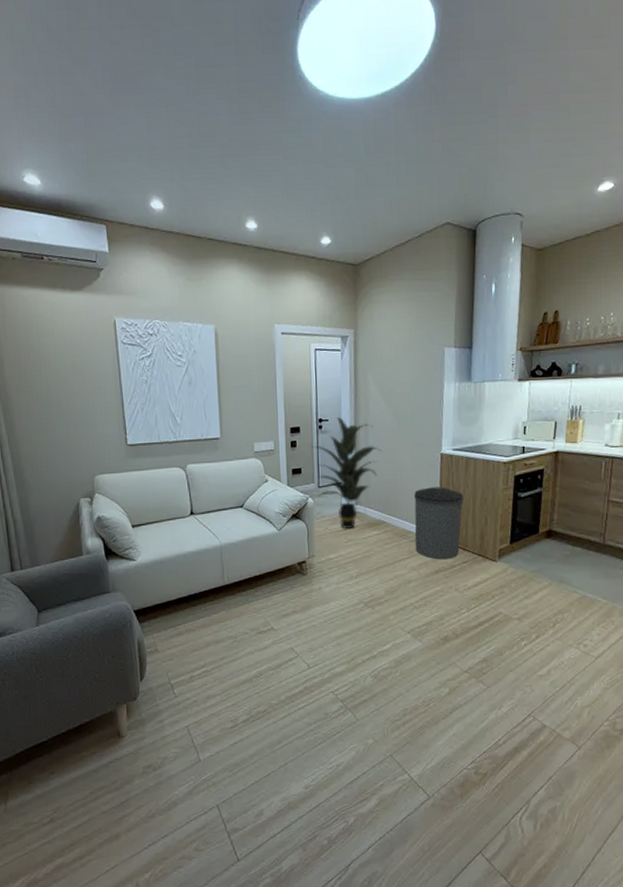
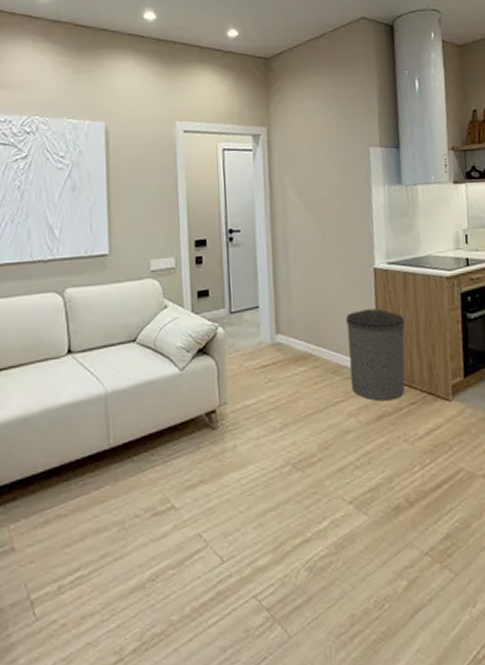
indoor plant: present [311,417,381,530] -> none [220,227,304,367]

